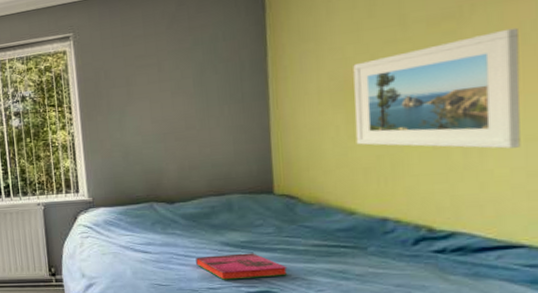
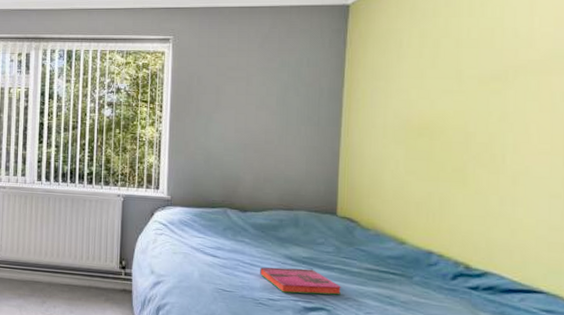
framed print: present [353,27,521,149] -> none [412,97,550,202]

